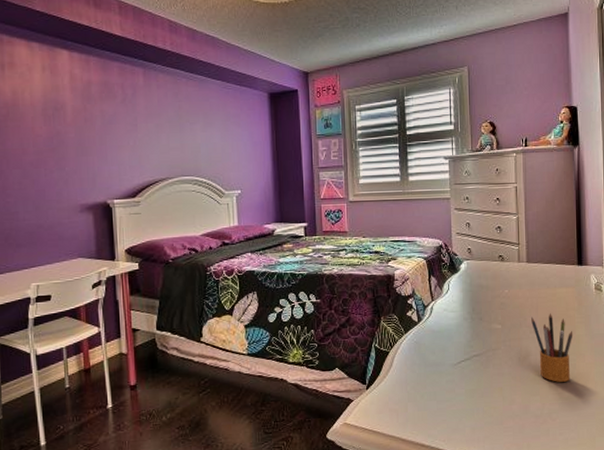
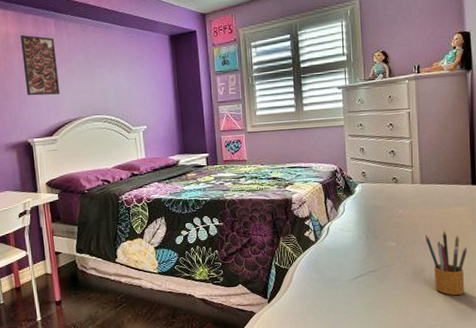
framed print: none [104,84,146,152] -> present [21,35,61,96]

